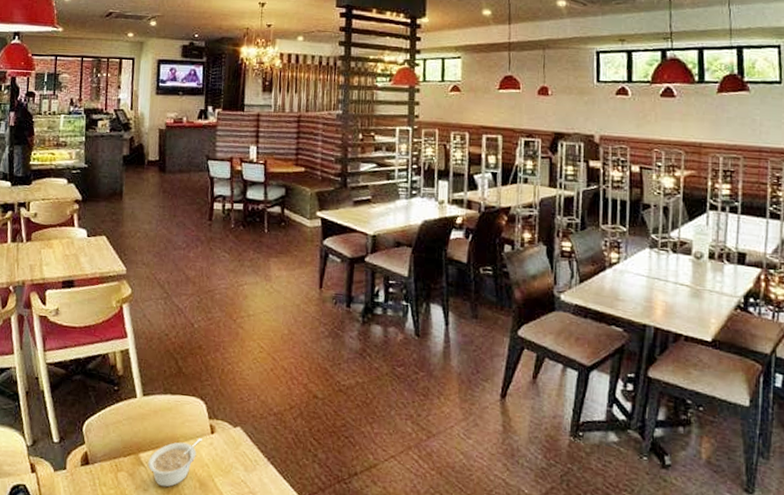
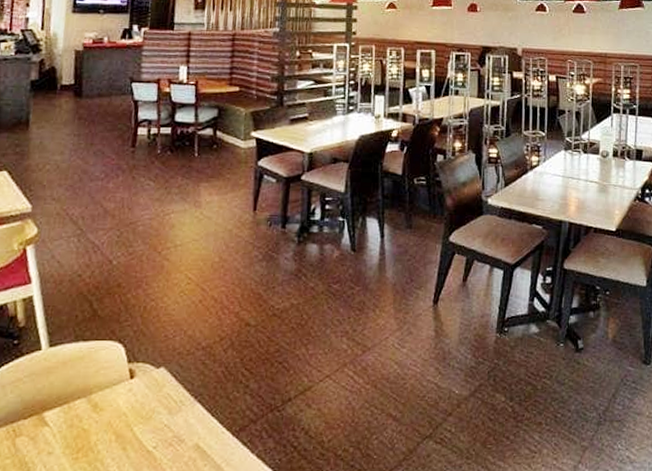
legume: present [148,438,202,487] -> none [54,385,120,446]

